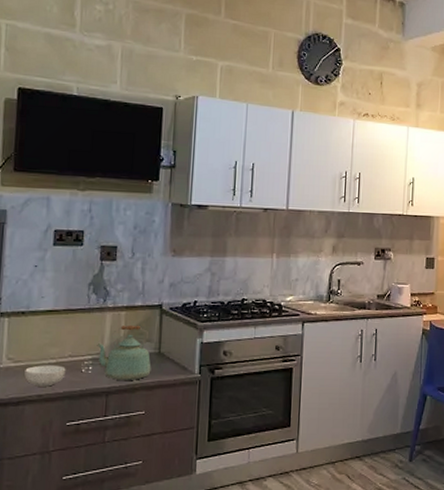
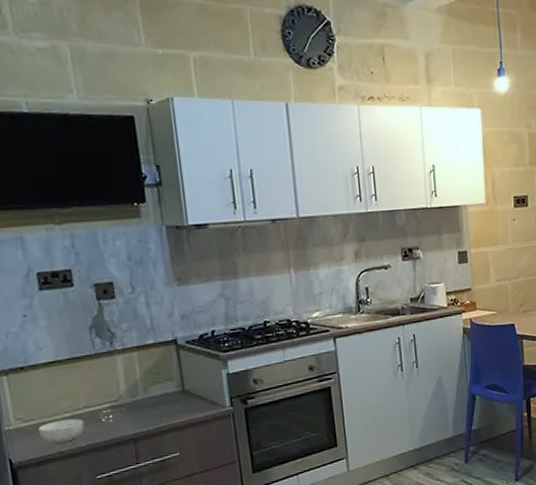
kettle: present [97,324,151,380] -> none [113,364,178,425]

